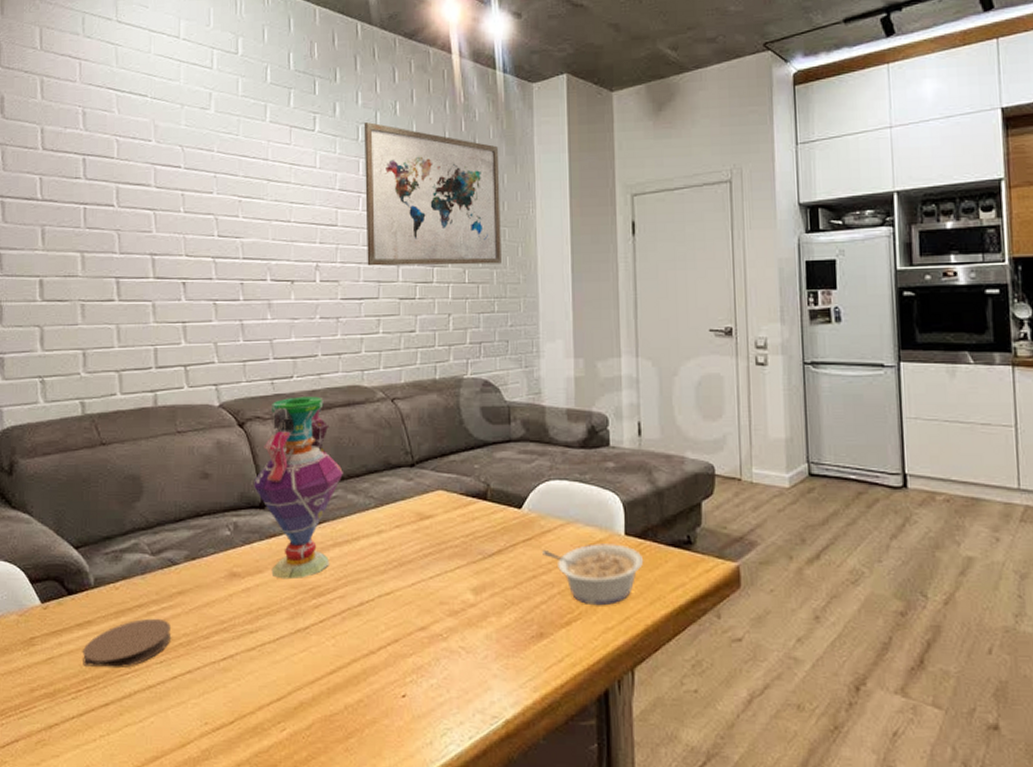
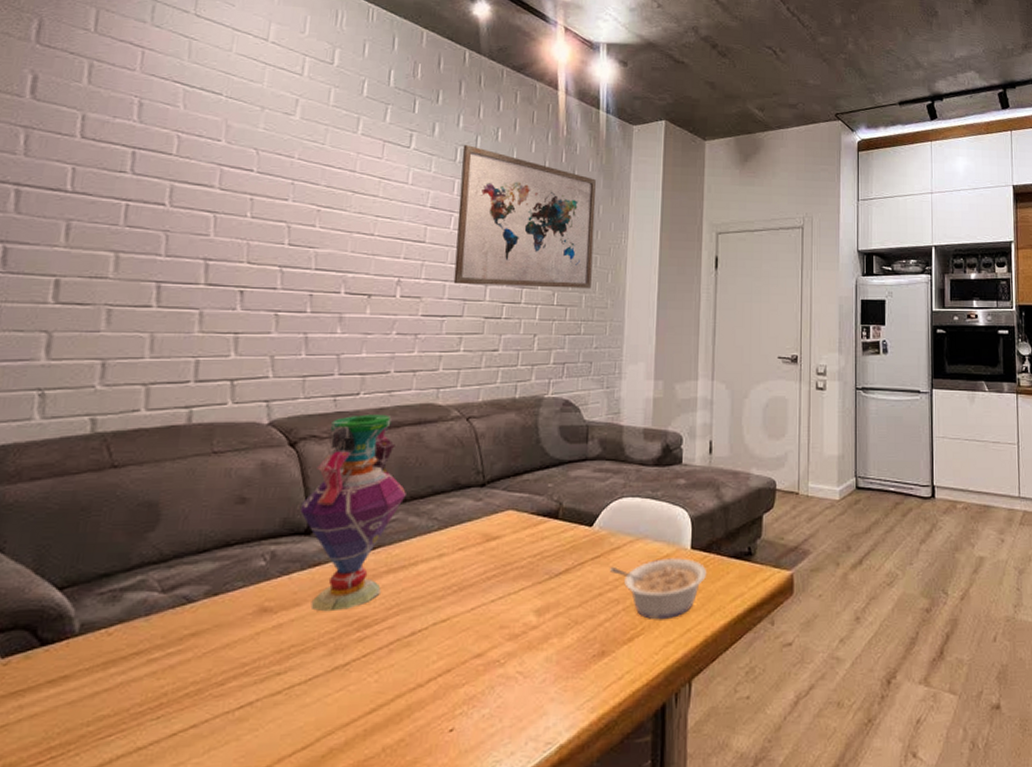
coaster: present [83,618,172,668] -> none [49,666,177,731]

